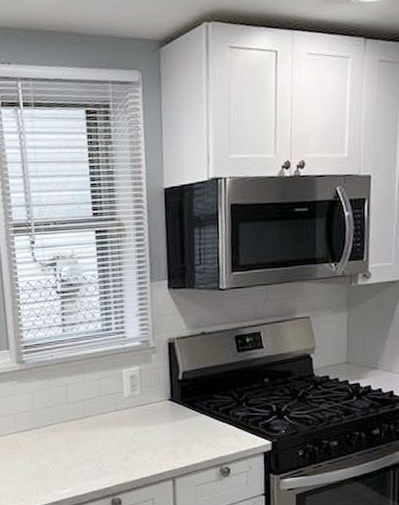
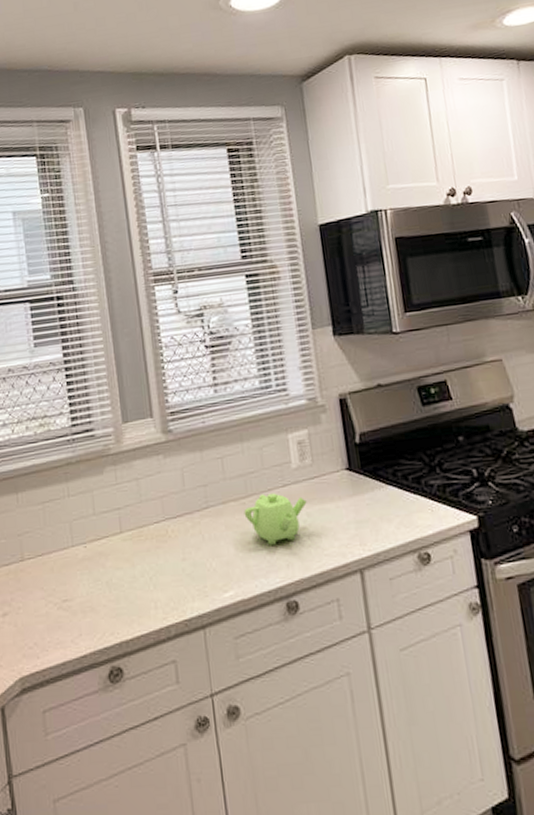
teapot: none [82,416,134,456] -> present [243,493,307,545]

